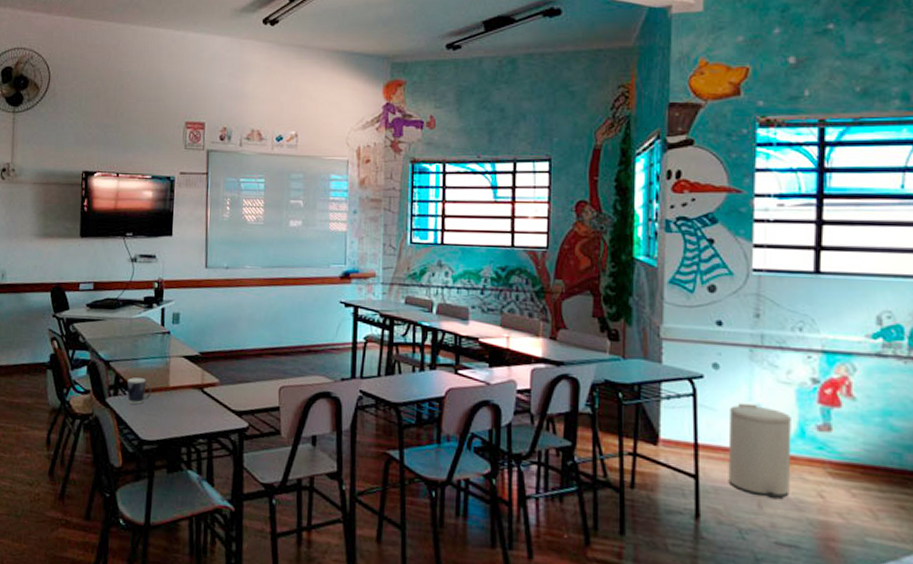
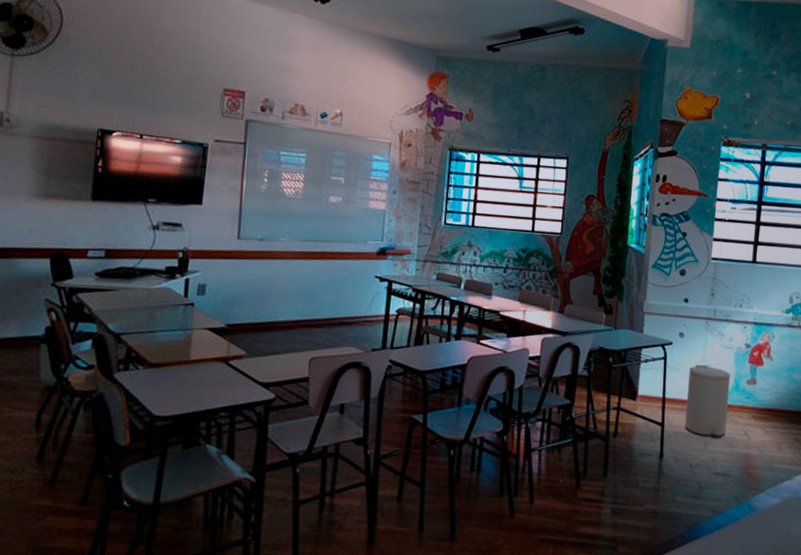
mug: present [127,377,152,404] -> none [140,351,169,379]

